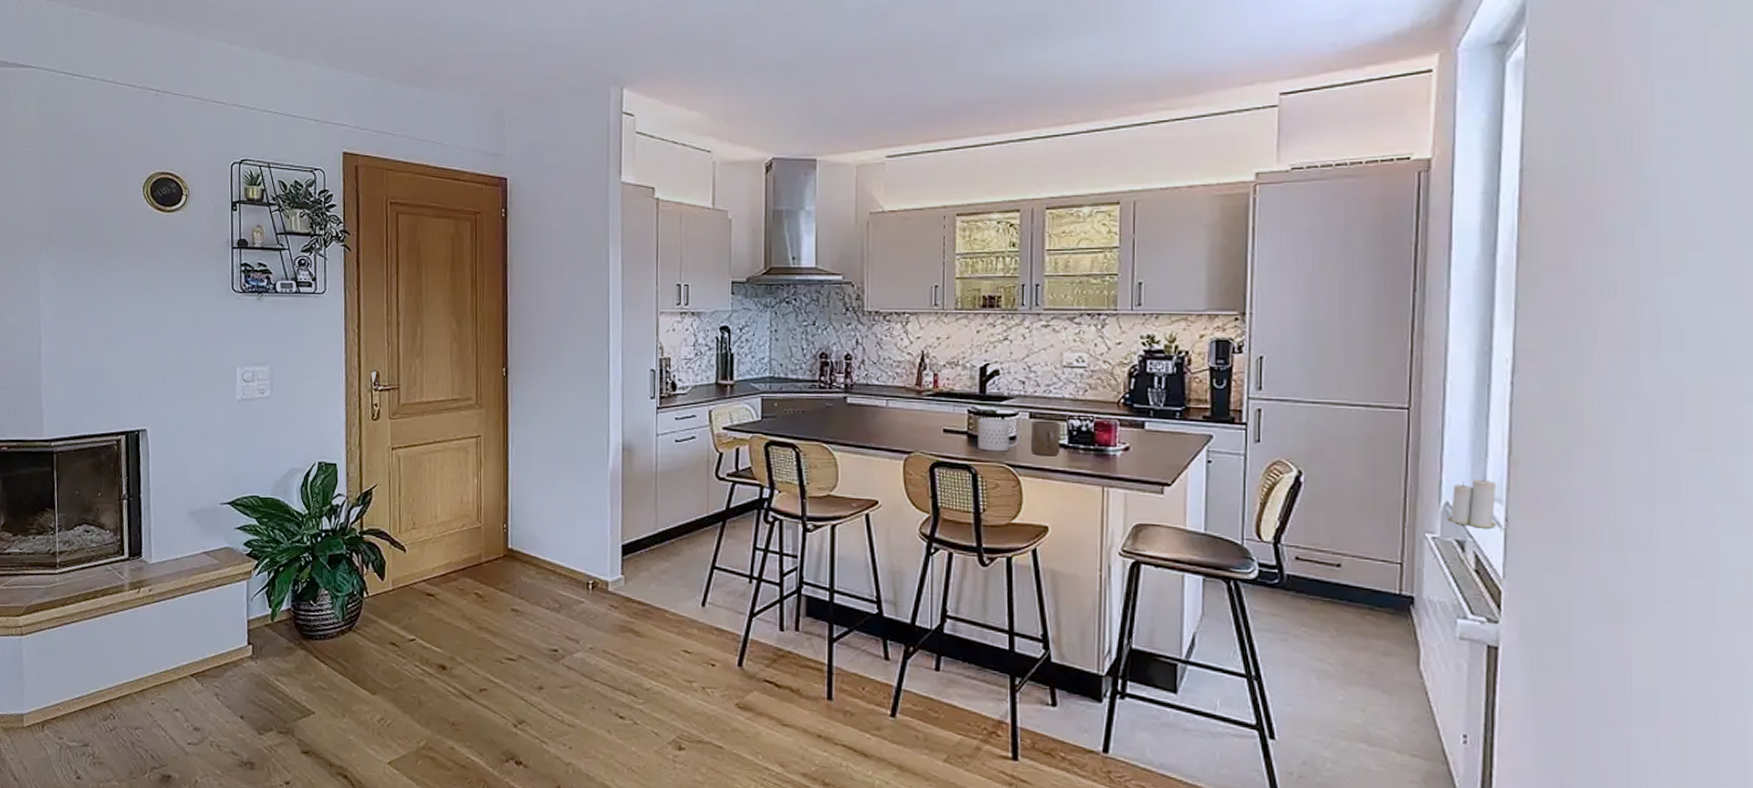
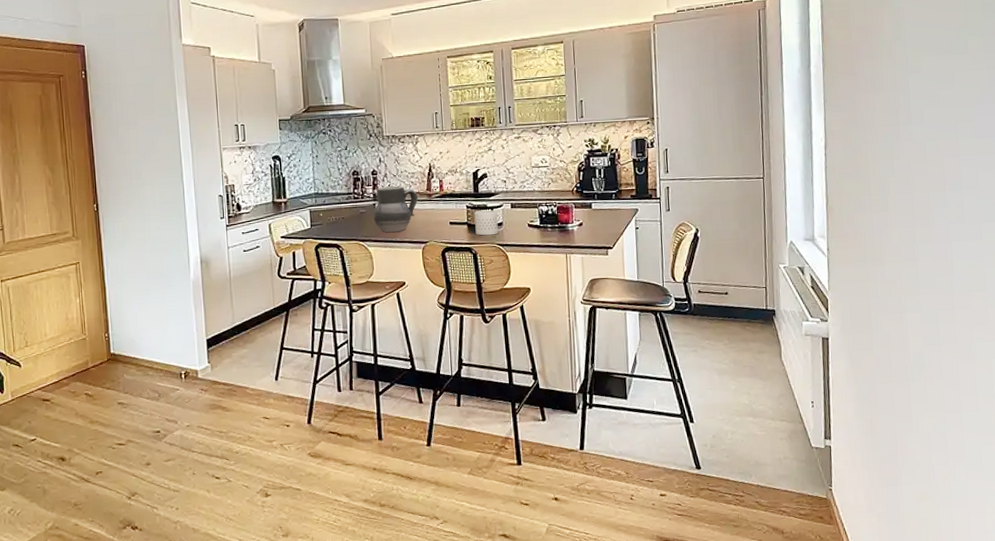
ceramic jug: none [842,376,903,436] -> present [373,186,418,233]
cup: present [1030,420,1060,456] -> none [512,208,535,236]
candle: present [1447,477,1497,529] -> none [792,222,823,257]

